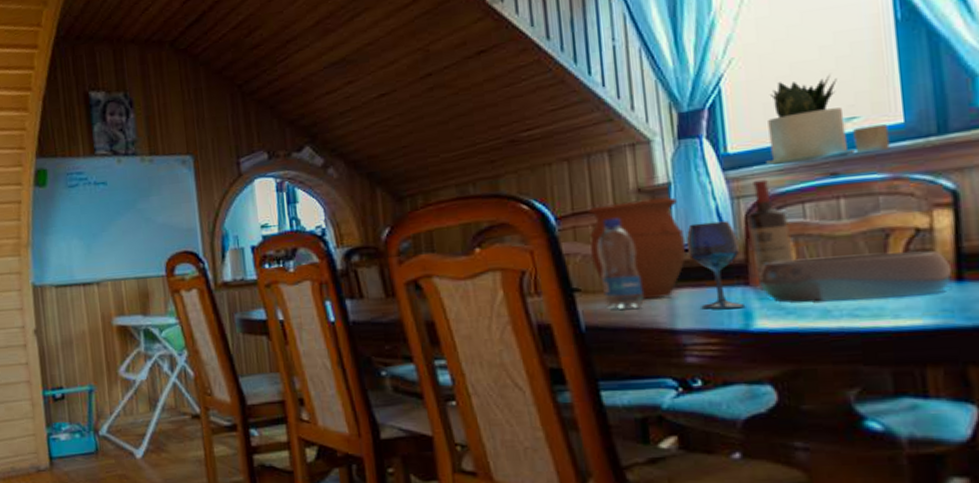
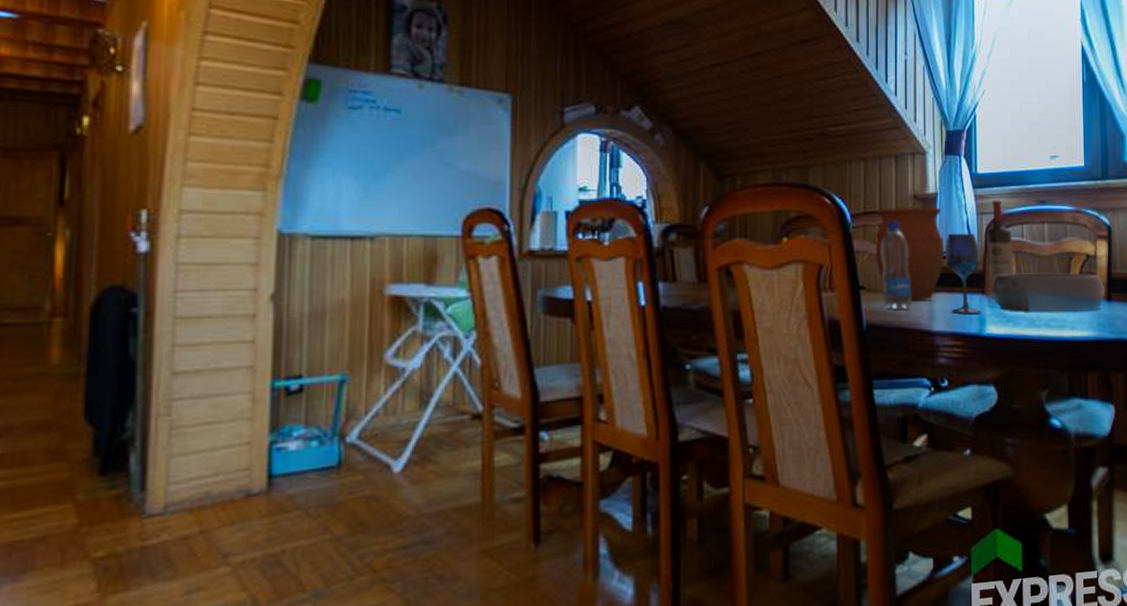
planter: present [766,74,857,166] -> none [1001,117,1057,190]
candle: present [853,124,891,154] -> none [1055,165,1076,188]

